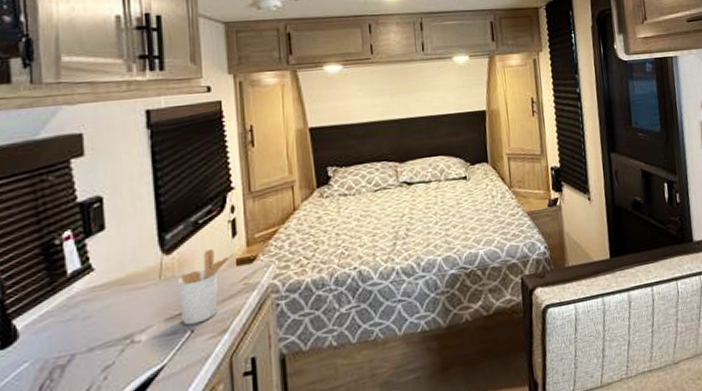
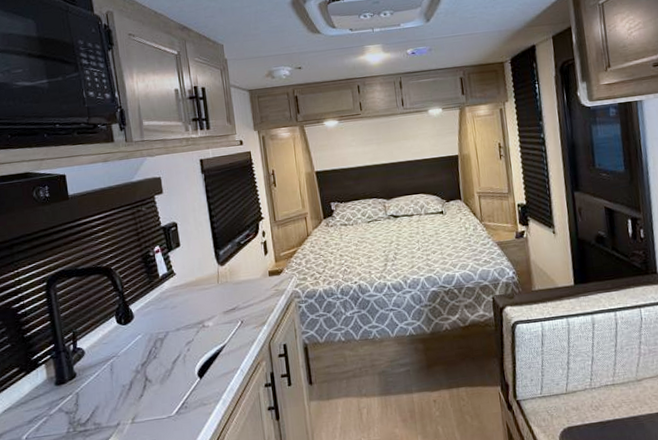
utensil holder: present [177,248,234,326] -> none [229,262,267,318]

